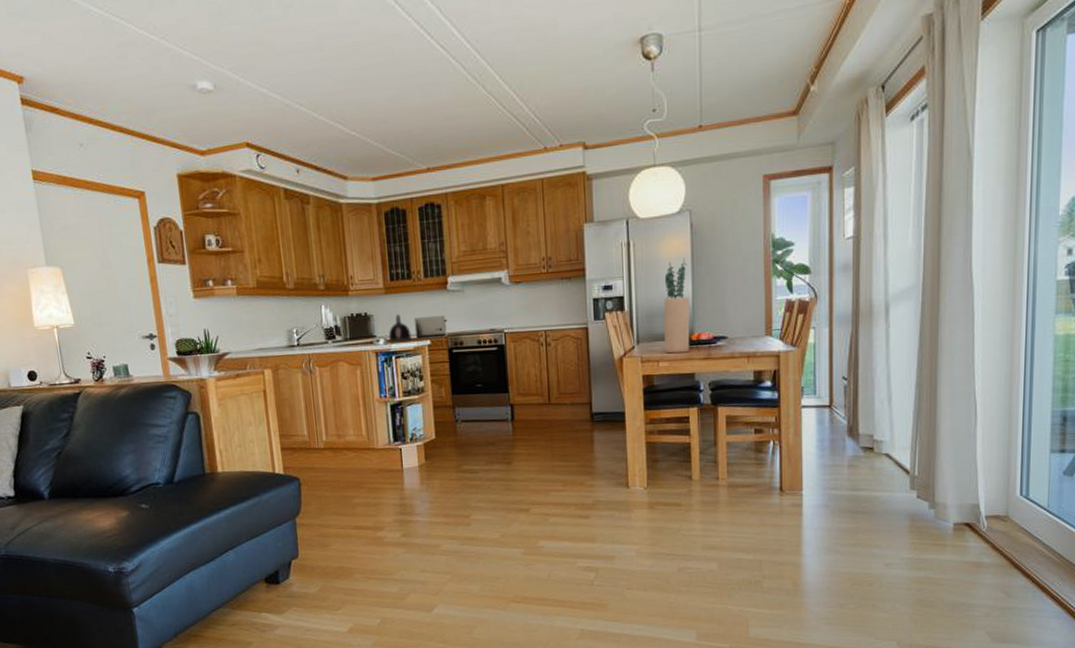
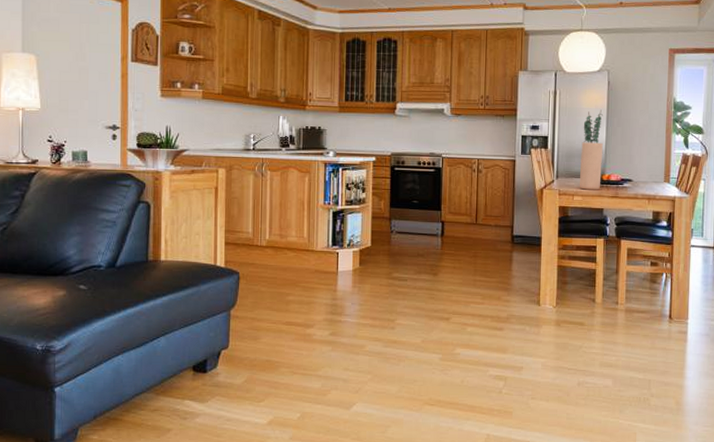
kettle: present [388,314,412,343] -> none [337,131,359,157]
toaster: present [414,315,448,339] -> none [362,135,393,156]

